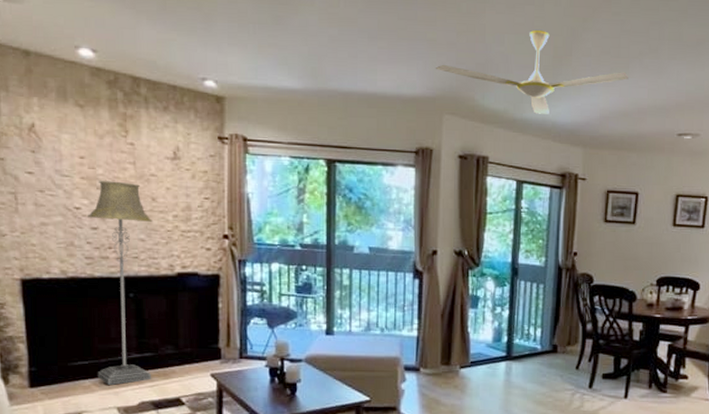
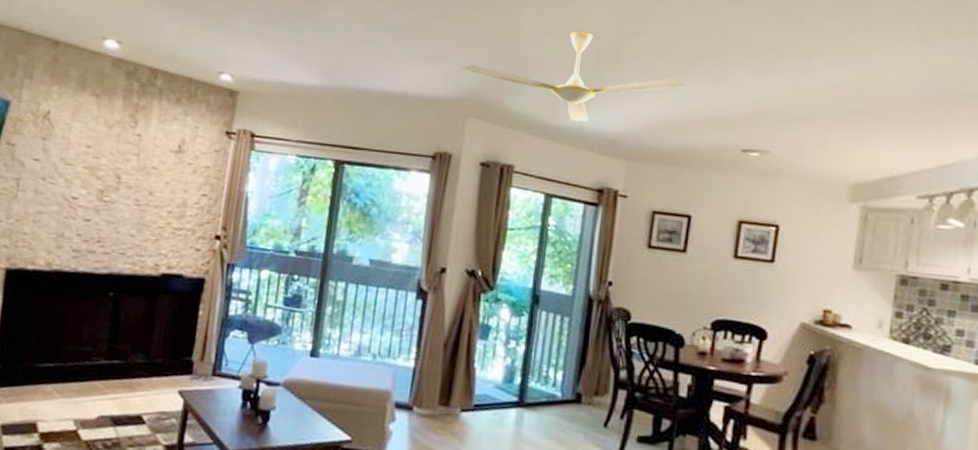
floor lamp: present [88,181,152,385] -> none [60,171,146,393]

